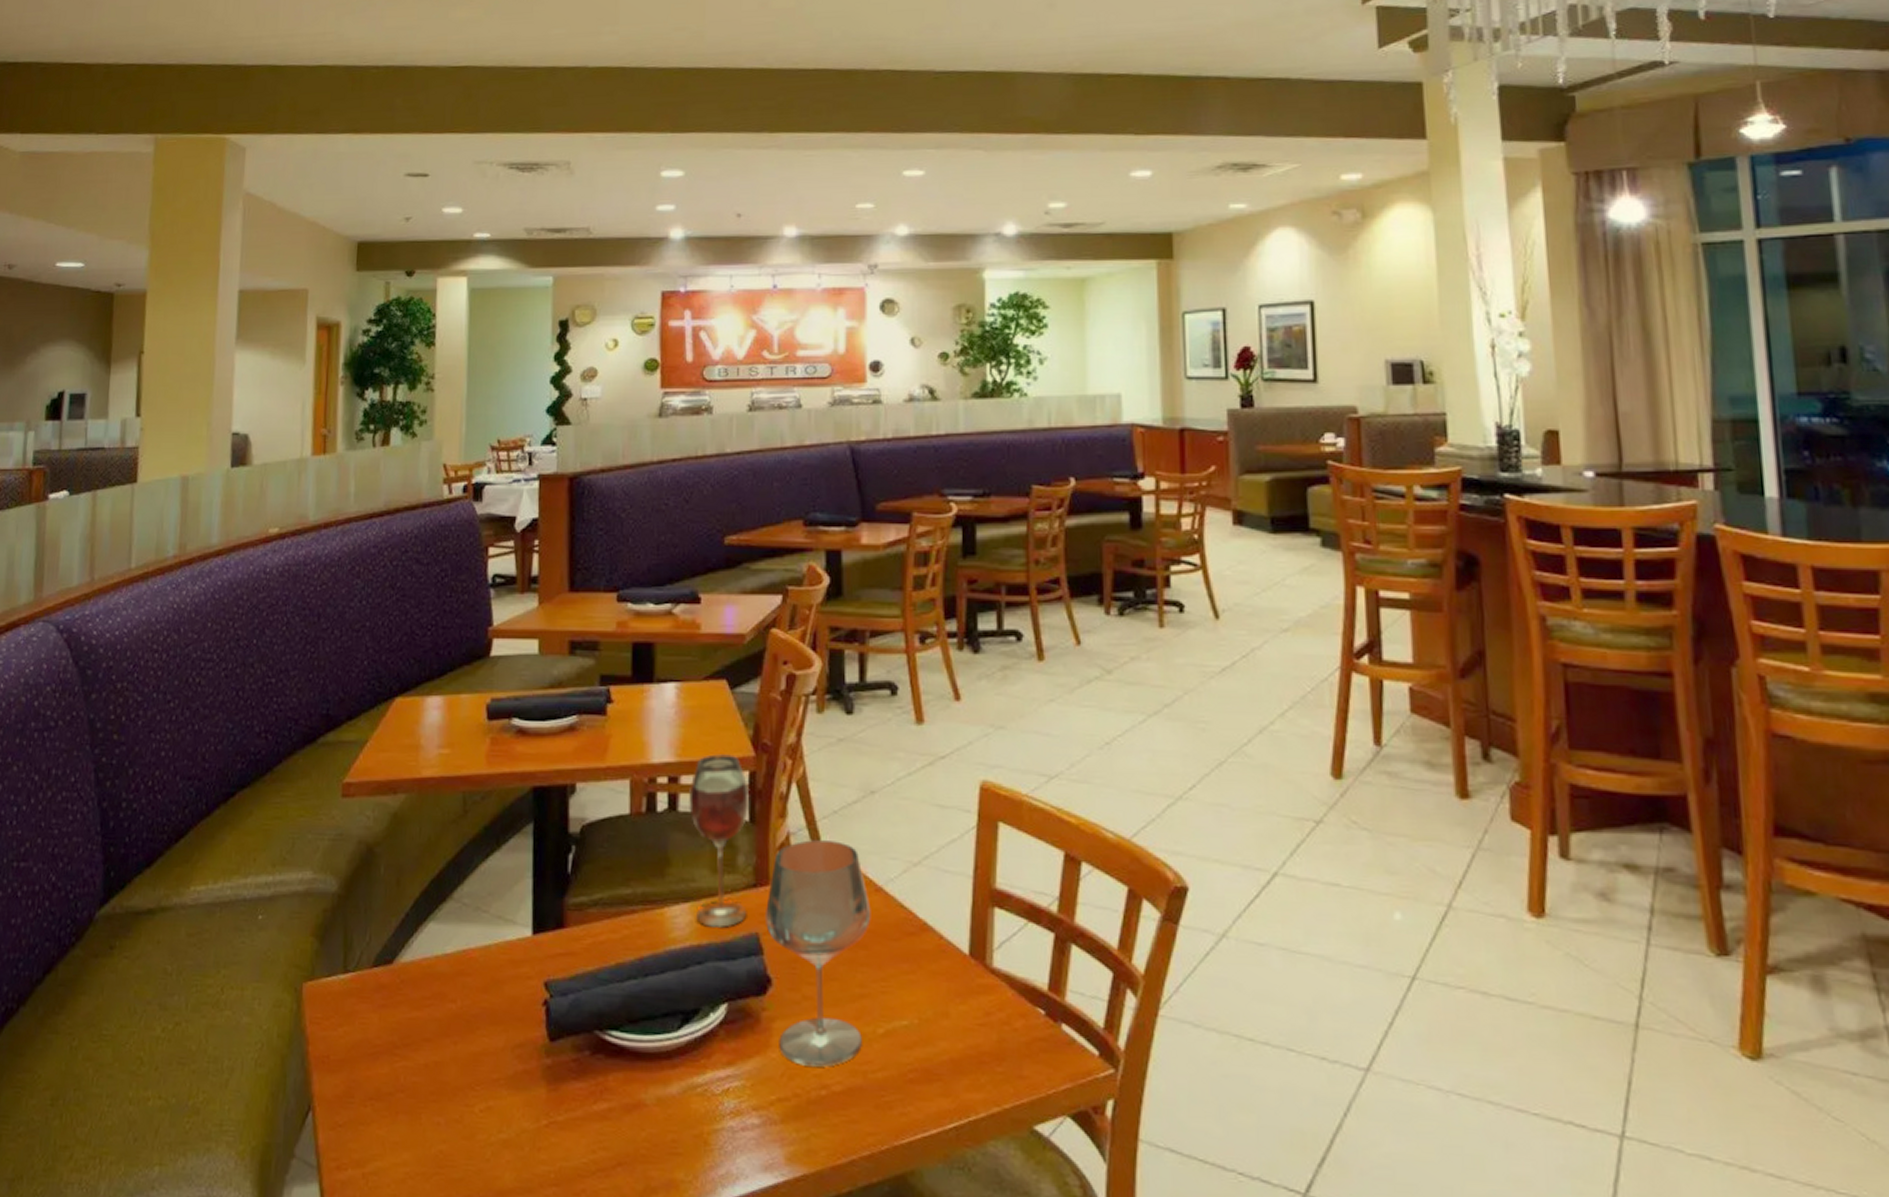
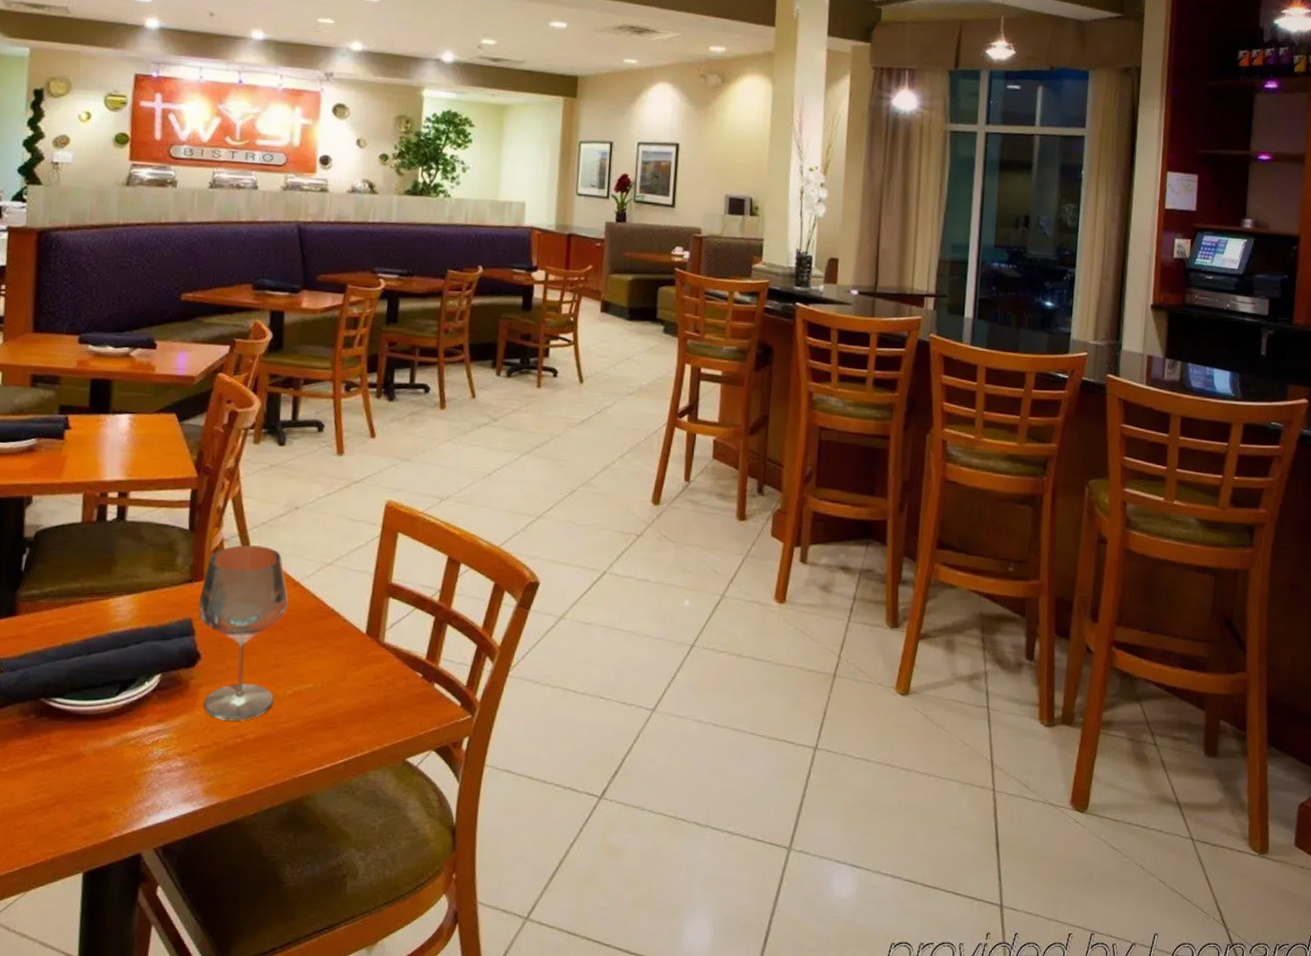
wineglass: present [689,754,749,928] -> none [136,474,190,614]

